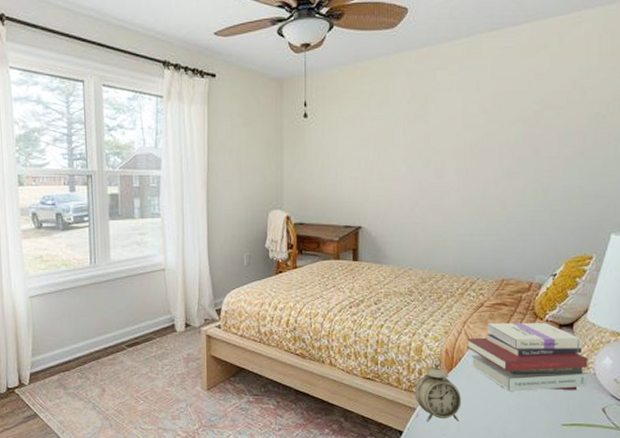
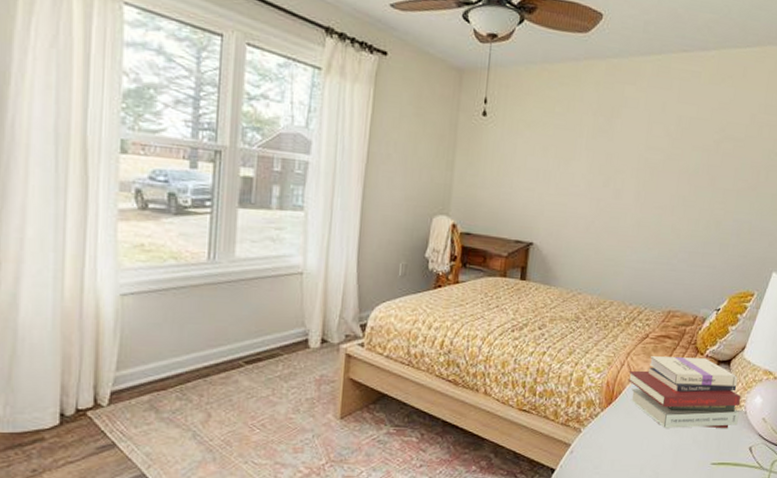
alarm clock: present [415,356,462,422] -> none [571,389,618,459]

